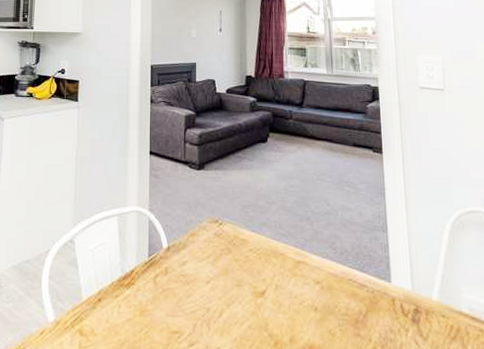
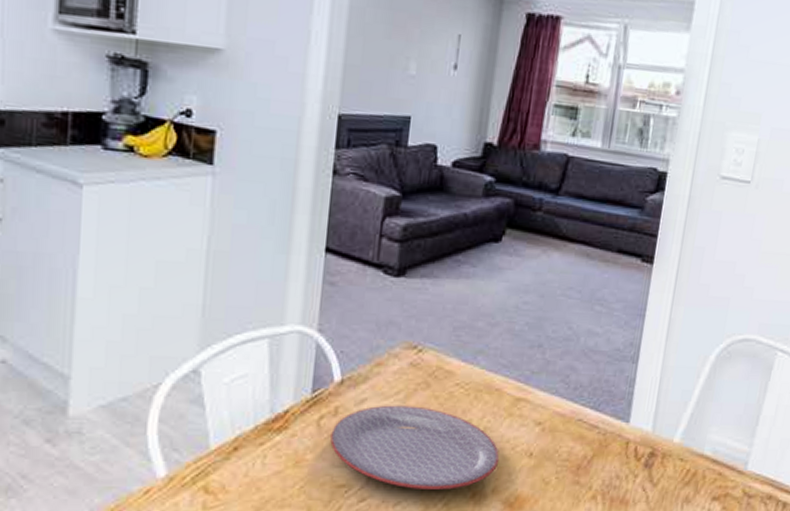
plate: none [164,266,292,338] -> present [330,405,500,490]

